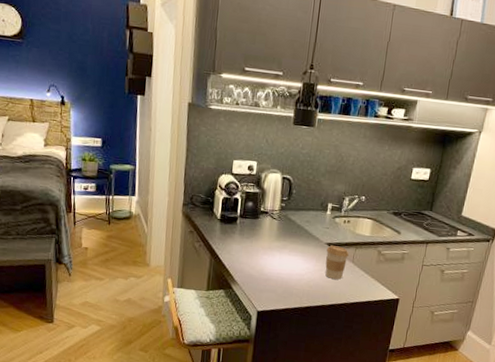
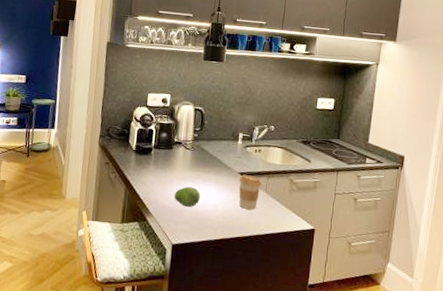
fruit: none [259,256,286,276] -> present [174,186,200,207]

